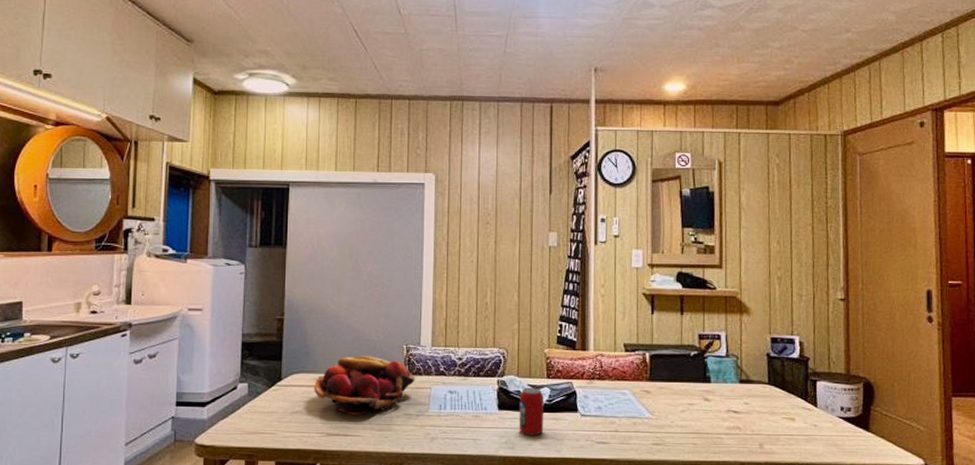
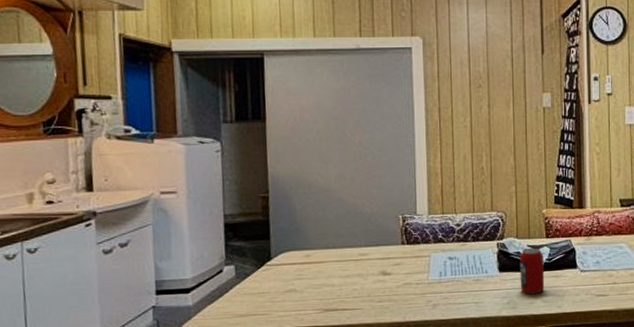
fruit basket: present [314,356,415,415] -> none [307,228,413,289]

